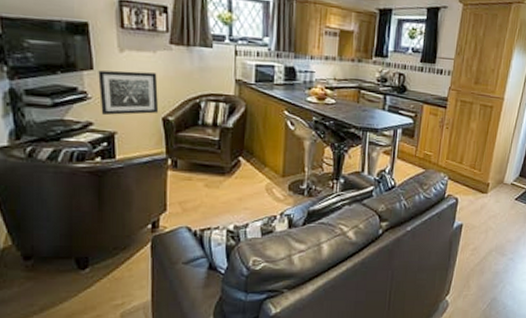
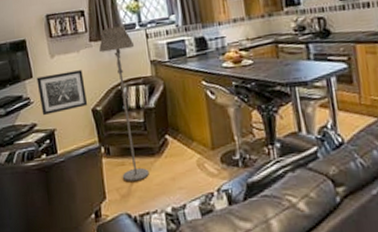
floor lamp: none [180,33,221,197] -> present [99,25,149,181]

